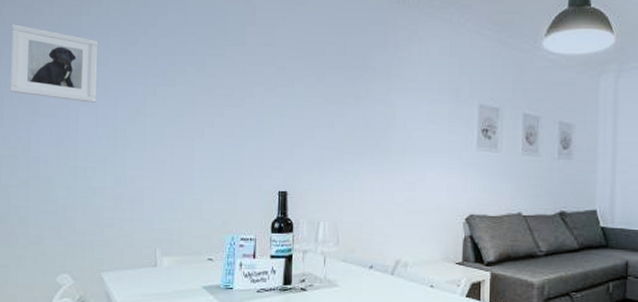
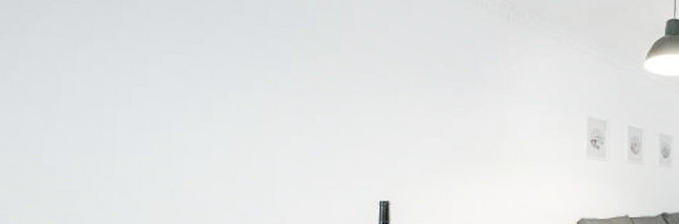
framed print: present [10,24,98,103] -> none [11,9,147,105]

